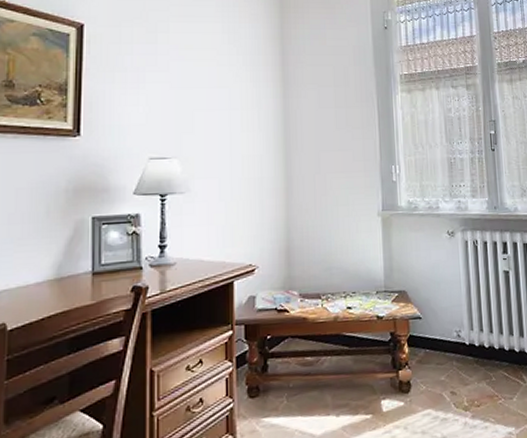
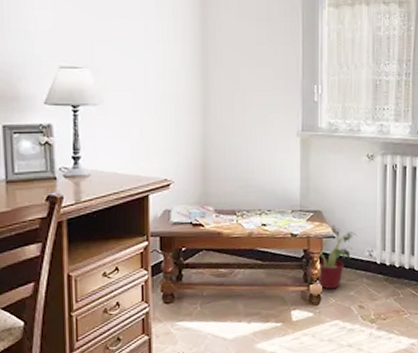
potted plant: none [405,305,444,375] -> present [317,225,357,290]

